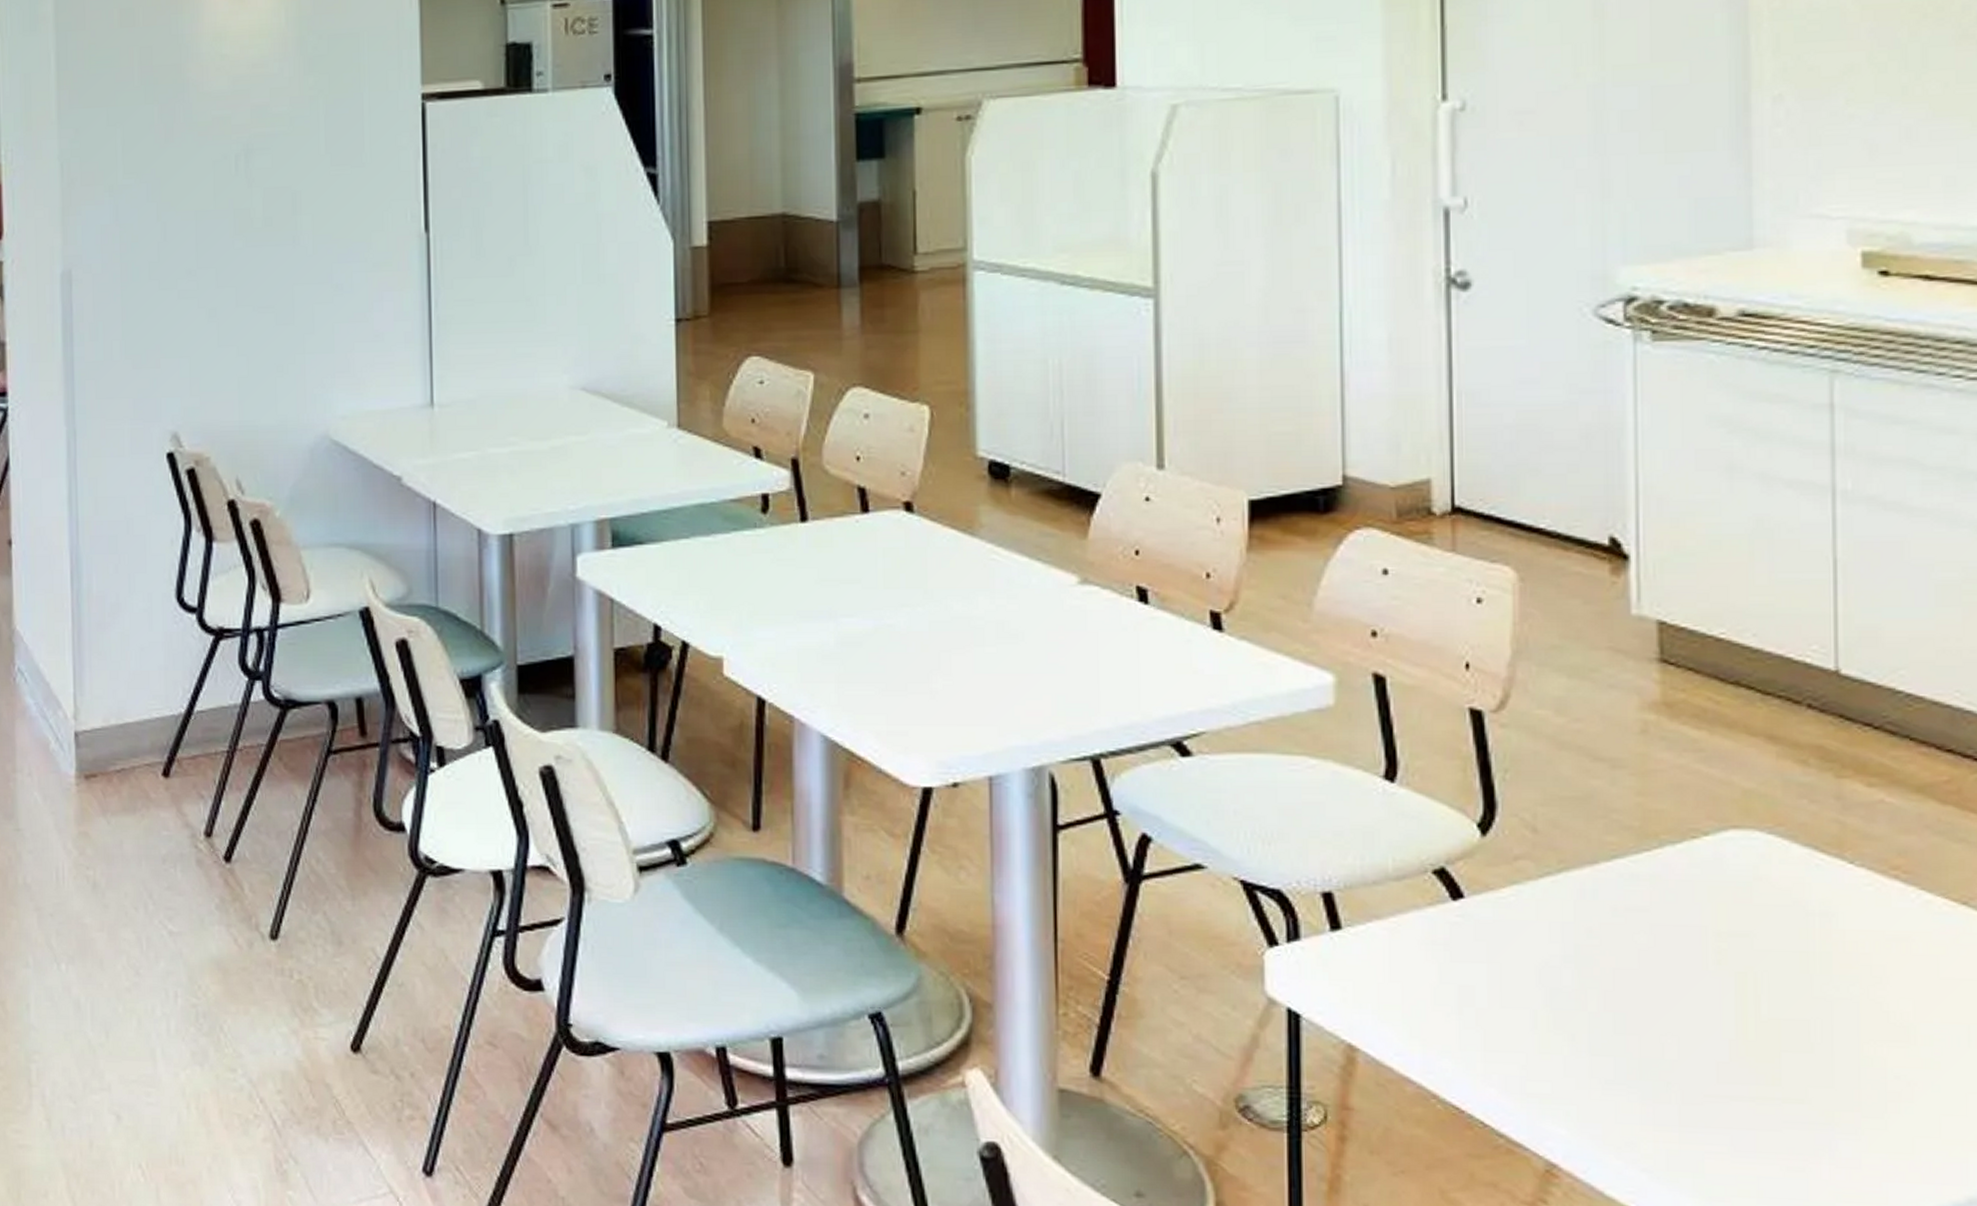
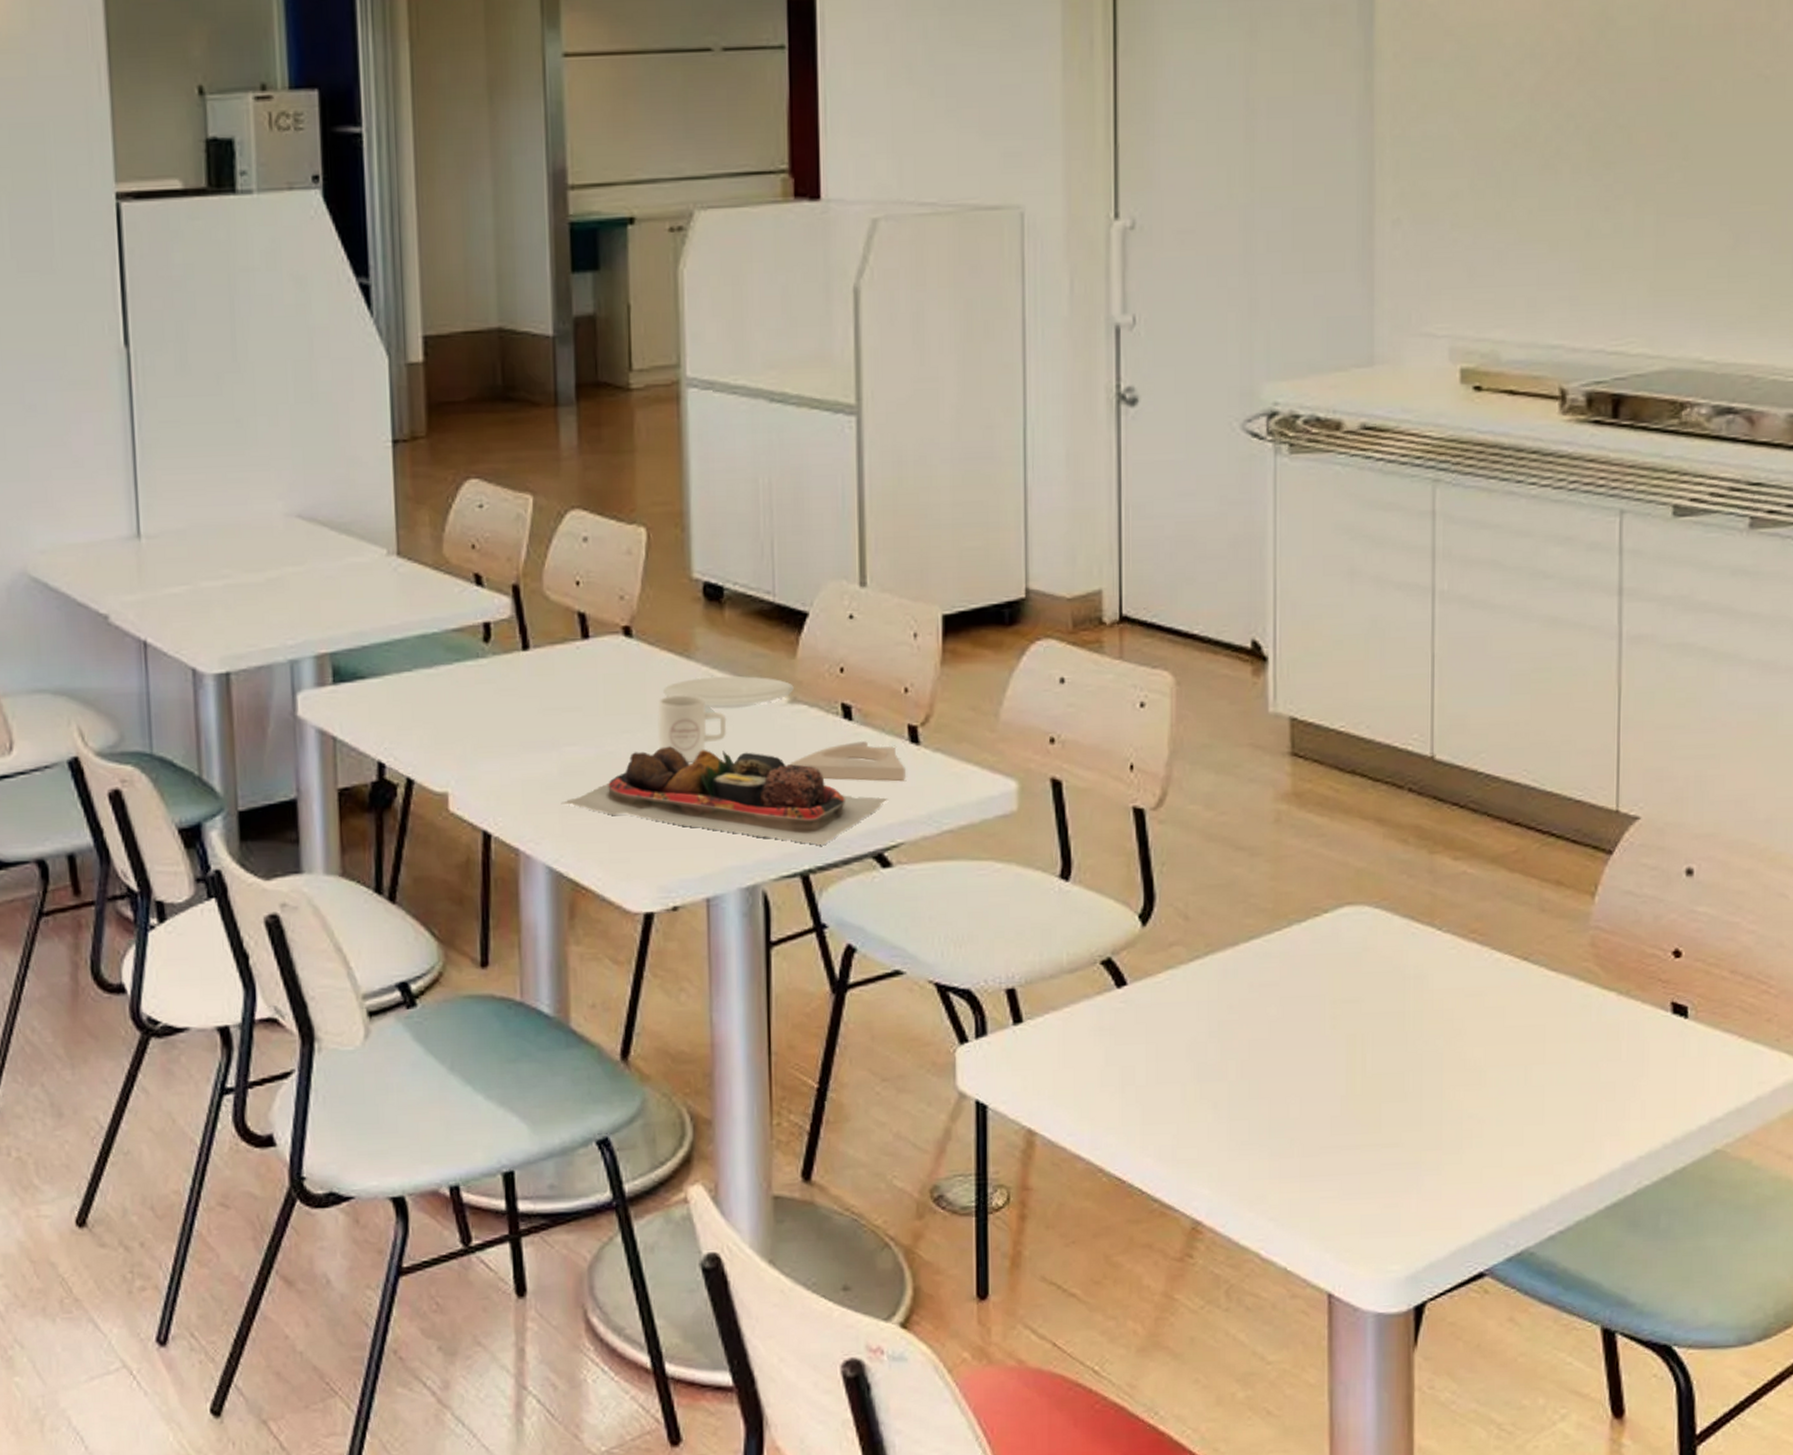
food tray: none [837,622,1188,730] -> present [561,746,889,846]
mug: none [938,572,1013,639] -> present [657,695,727,763]
plate: none [944,554,1085,587] -> present [662,676,794,709]
napkin holder: none [1080,626,1207,669] -> present [790,741,905,782]

